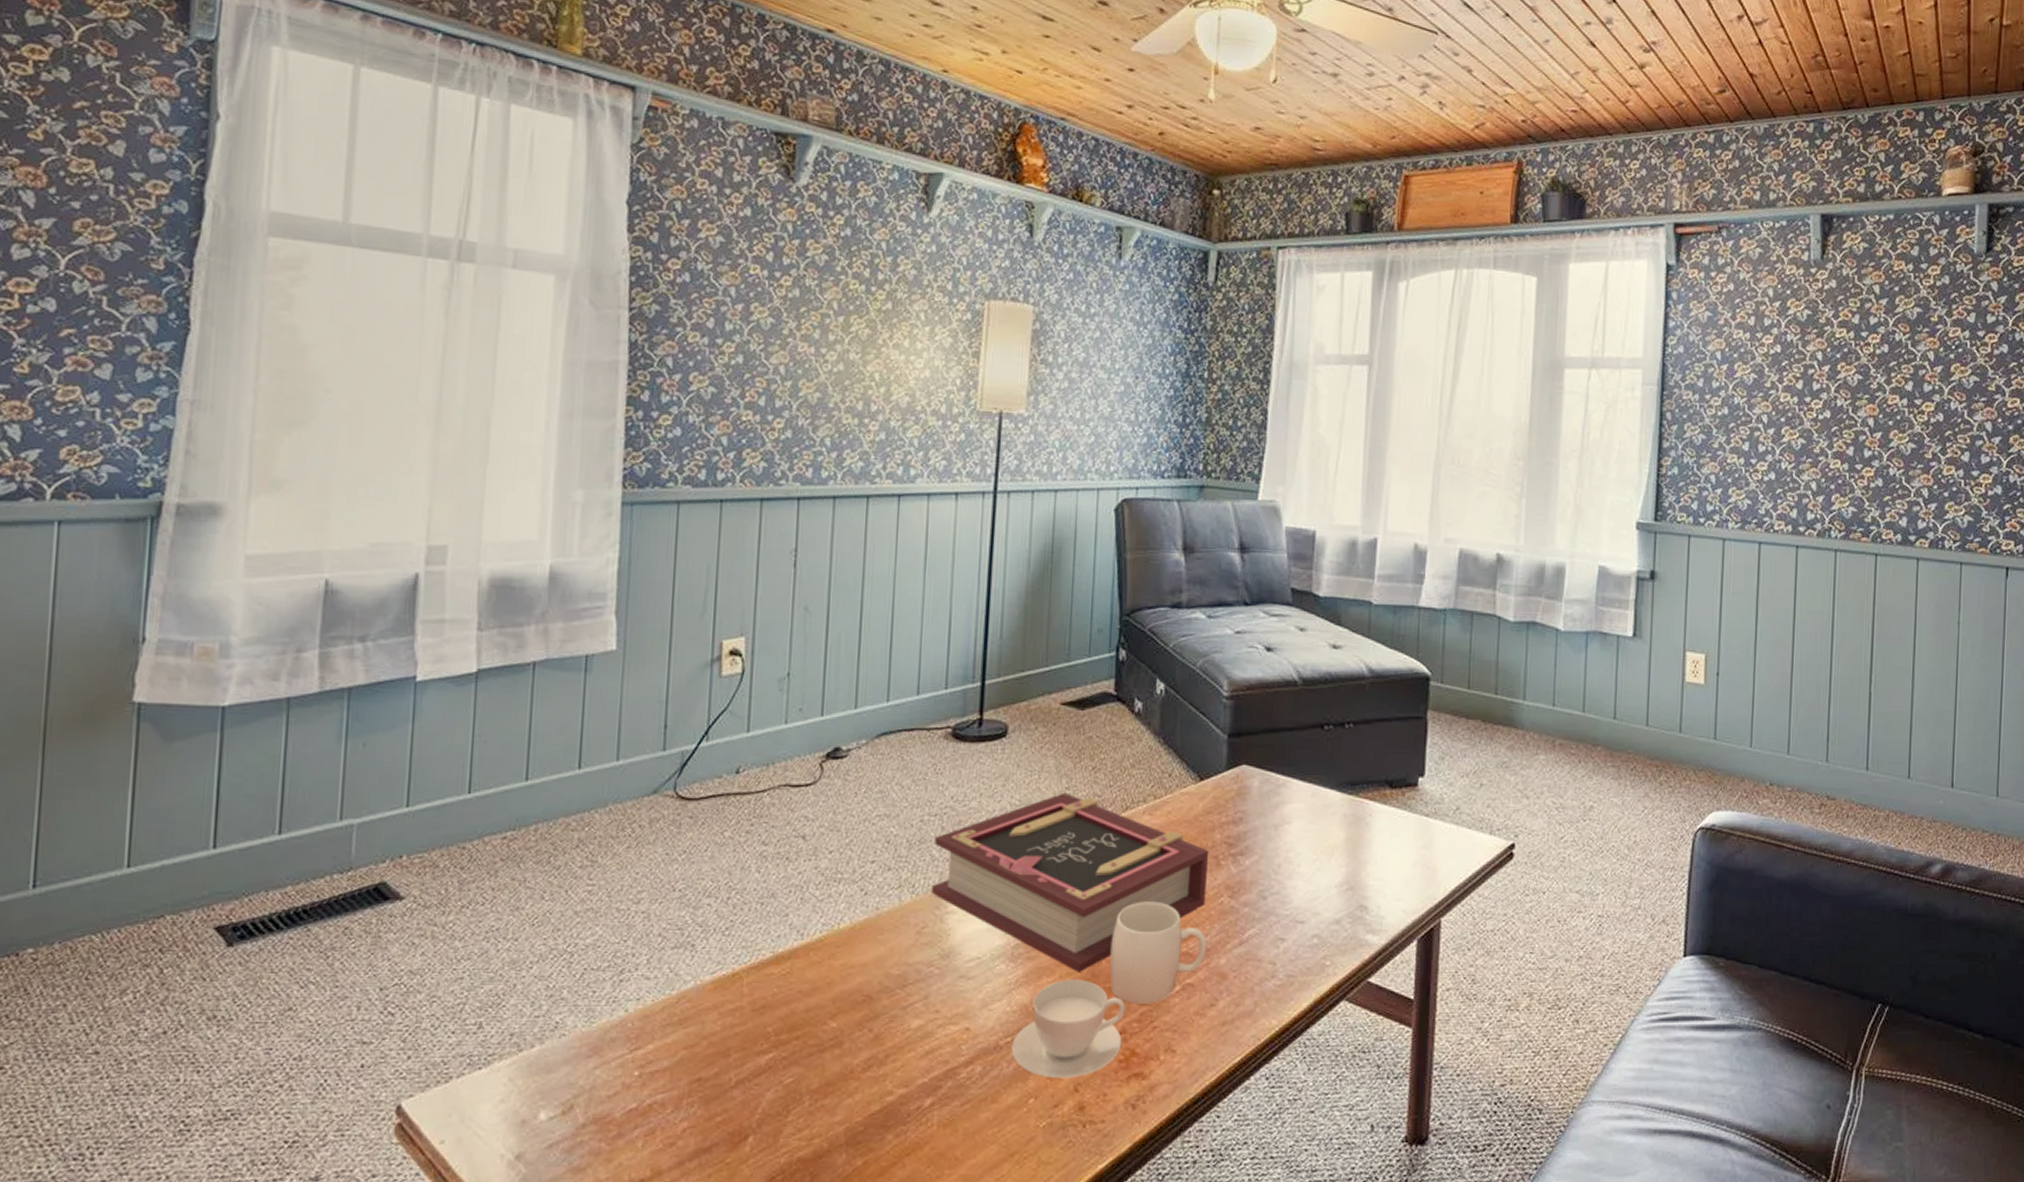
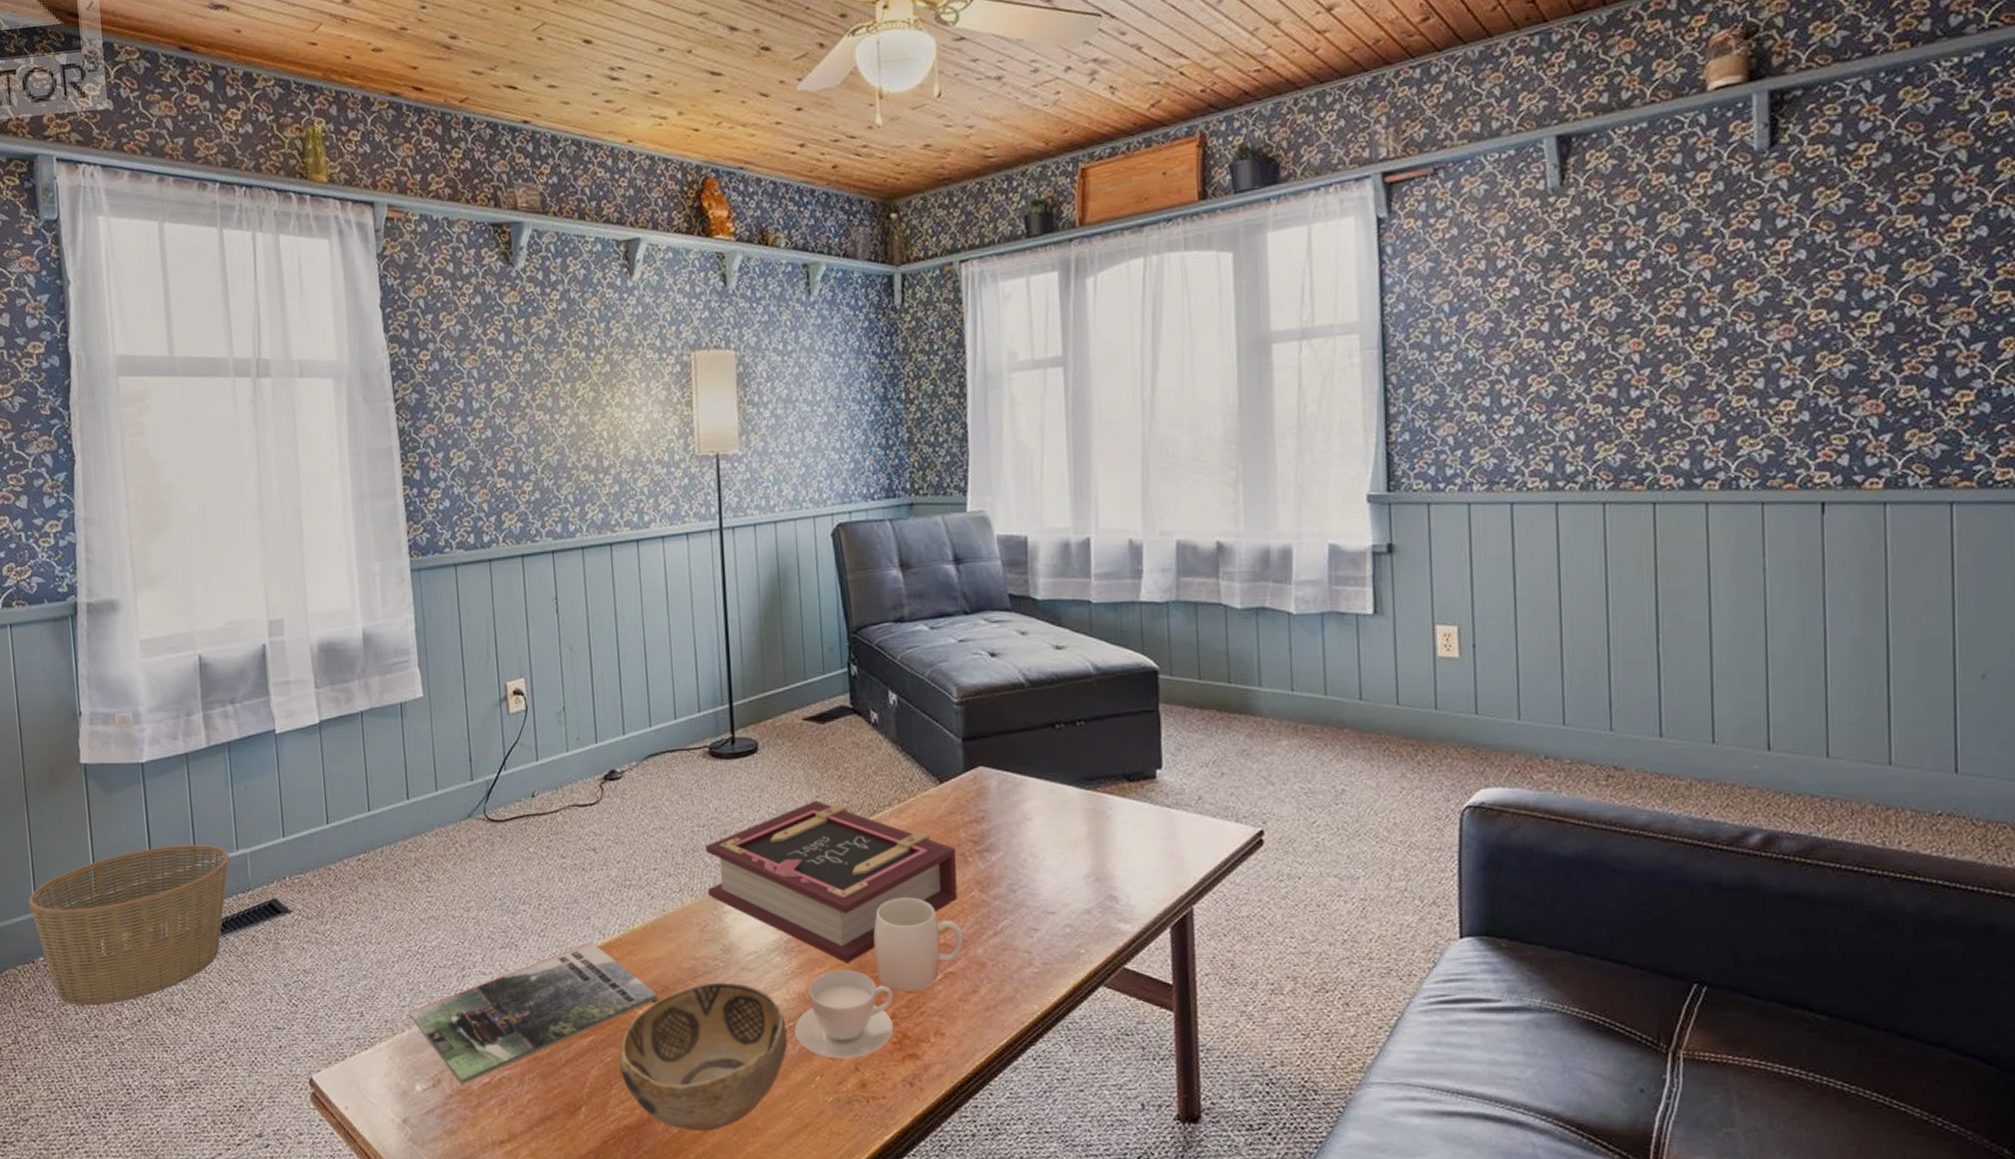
basket: none [22,811,329,1012] -> present [28,844,230,1005]
magazine: none [543,943,859,1111] -> present [409,942,659,1084]
decorative bowl: none [800,992,1004,1164] -> present [618,982,788,1132]

